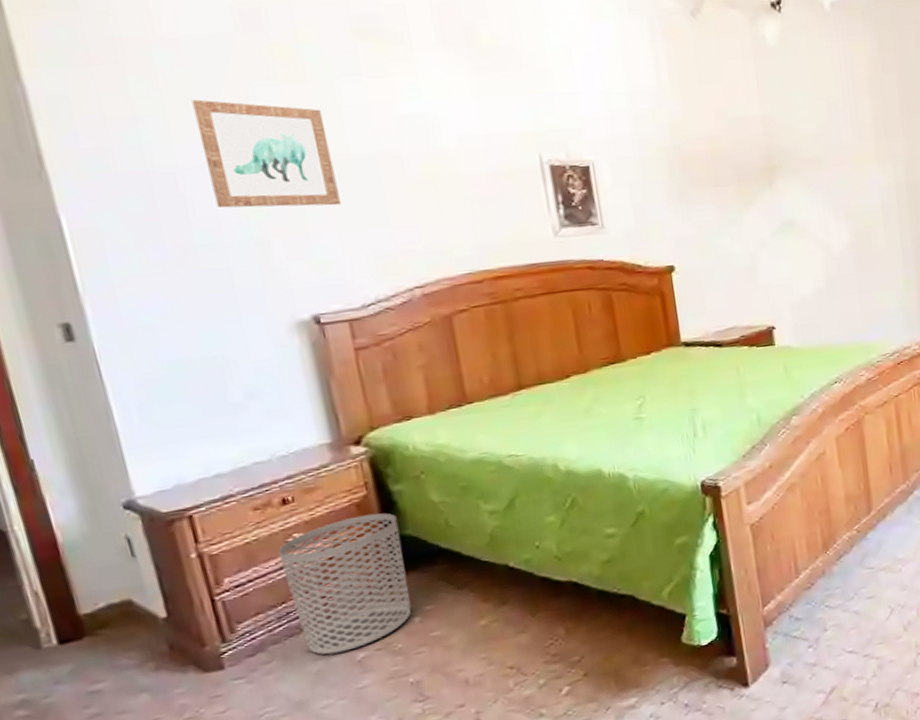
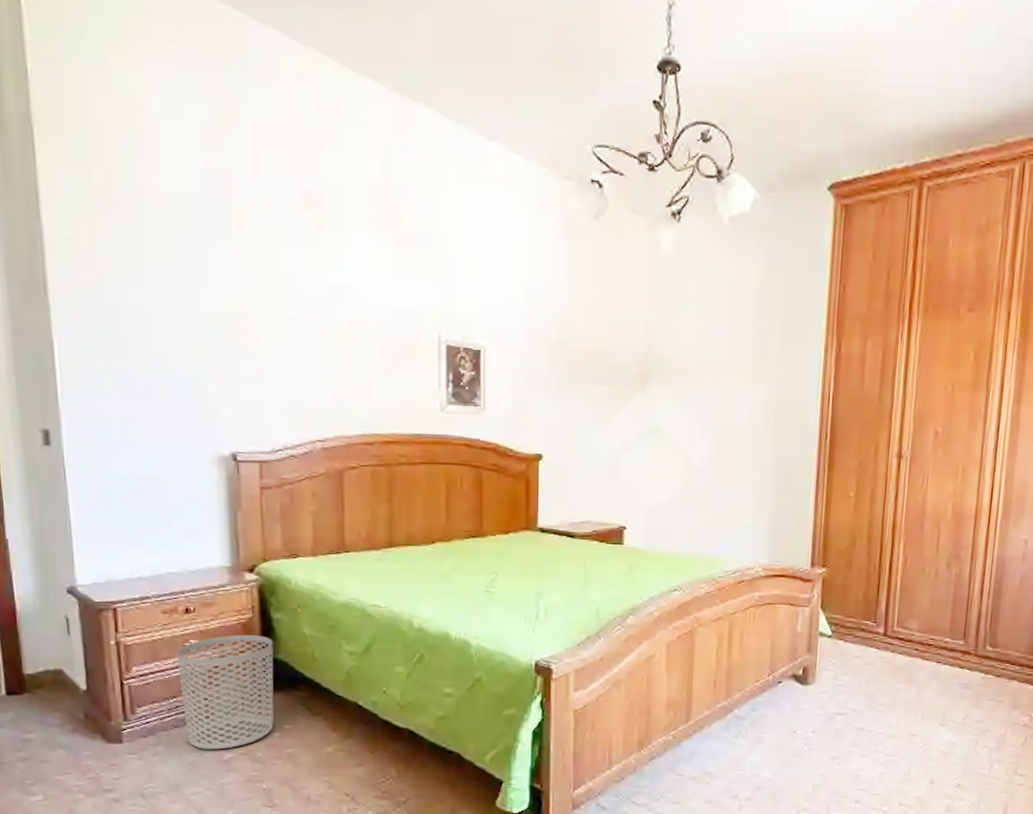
wall art: present [191,99,341,209] -> none [164,250,267,358]

